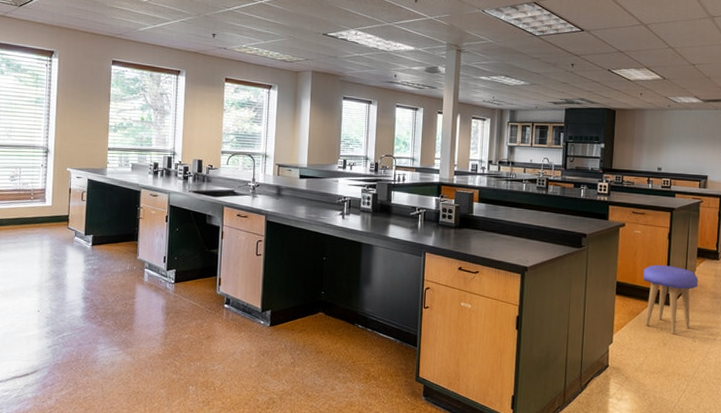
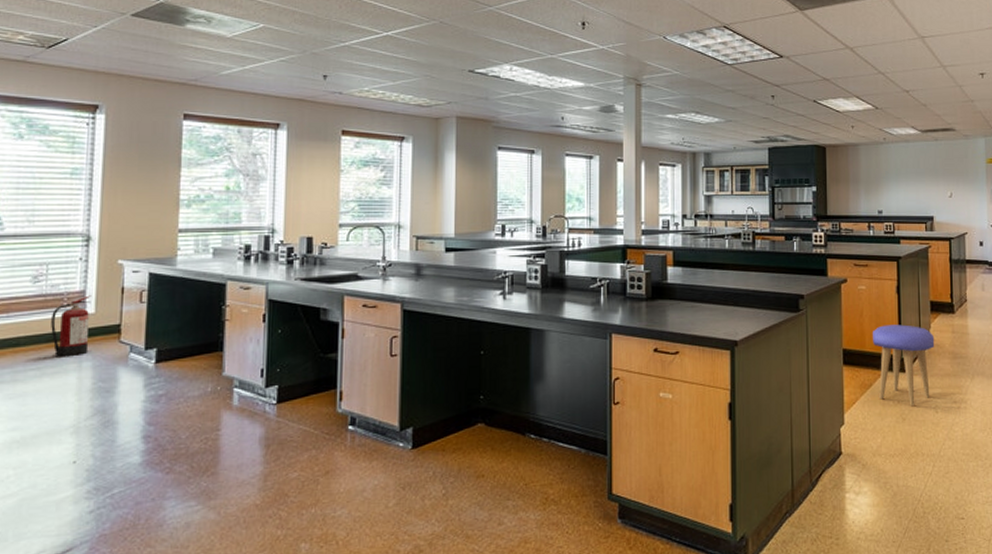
fire extinguisher: none [23,192,49,236] -> present [51,295,91,357]

